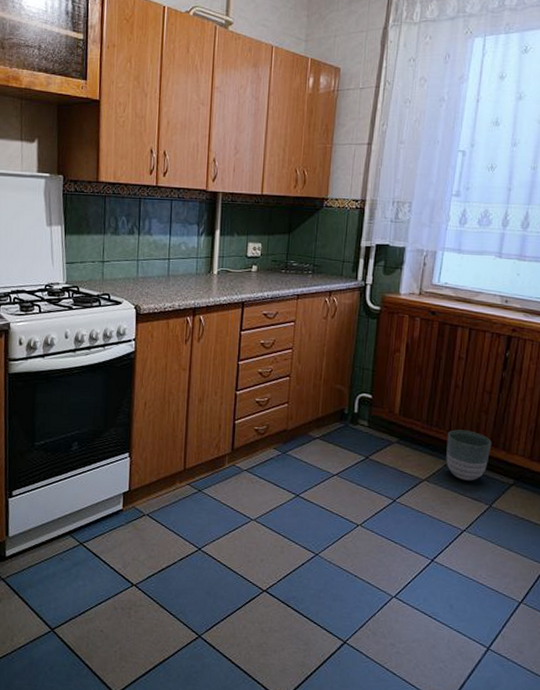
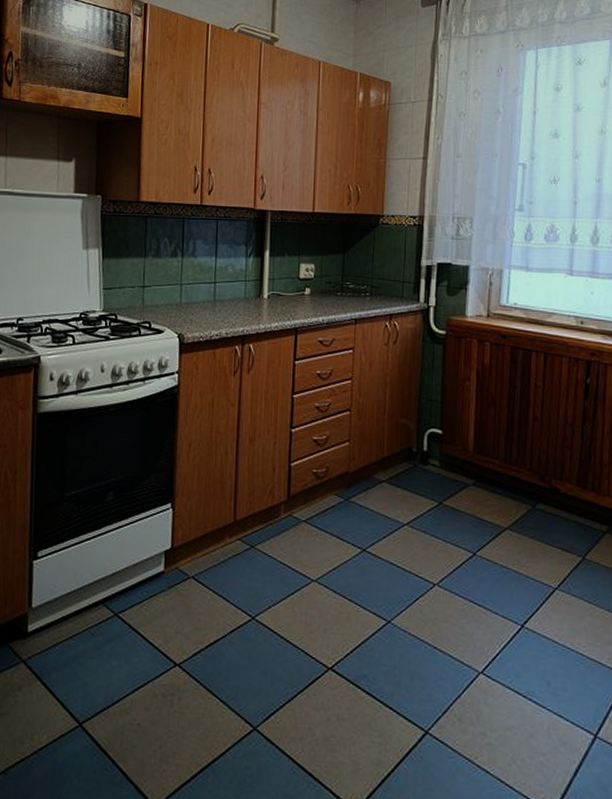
planter: present [446,429,492,481] -> none [529,468,579,529]

